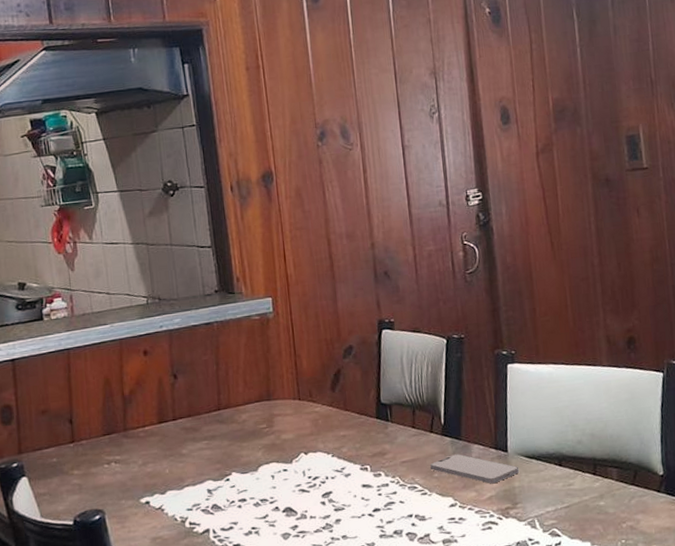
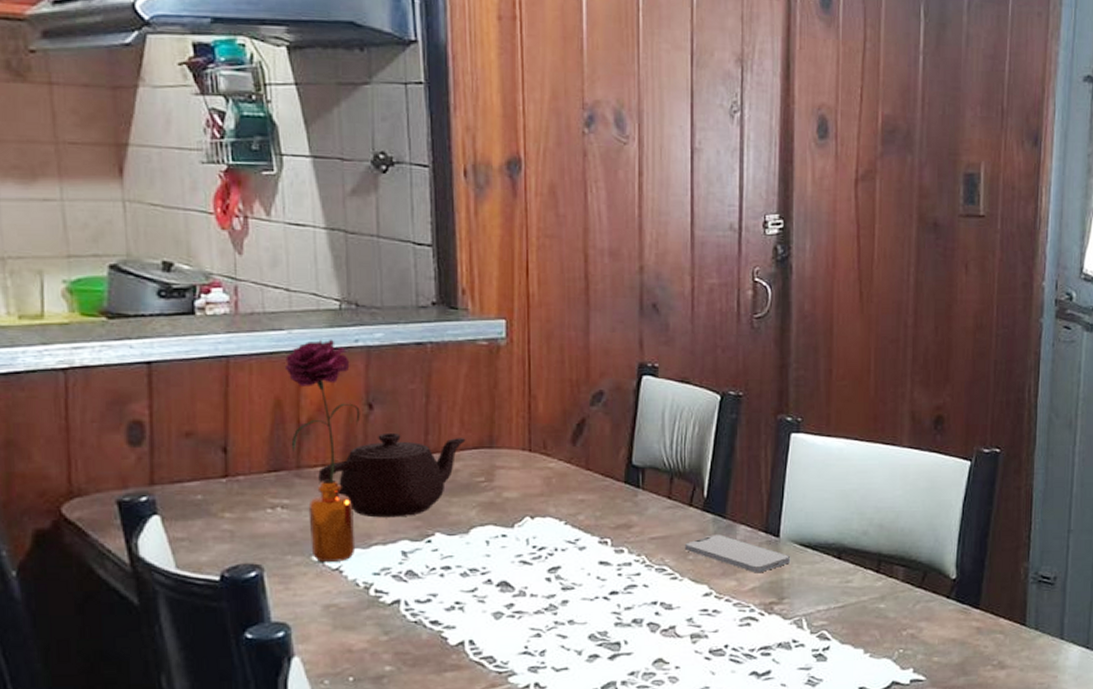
flower: none [109,327,173,504] -> present [284,339,361,563]
teapot: none [140,394,249,465] -> present [318,432,466,518]

